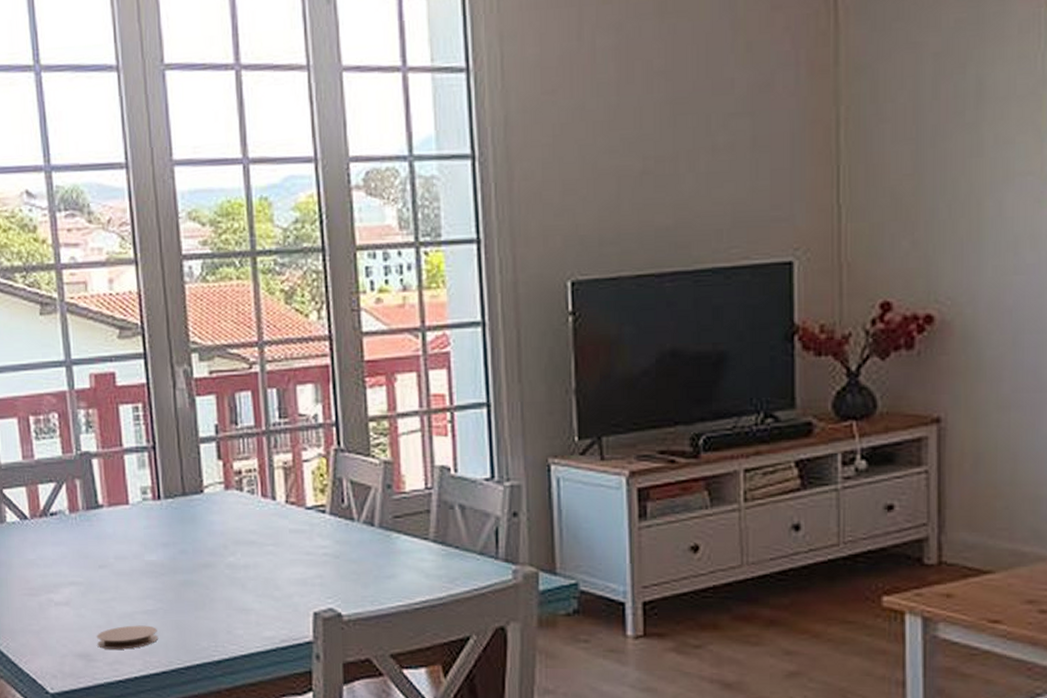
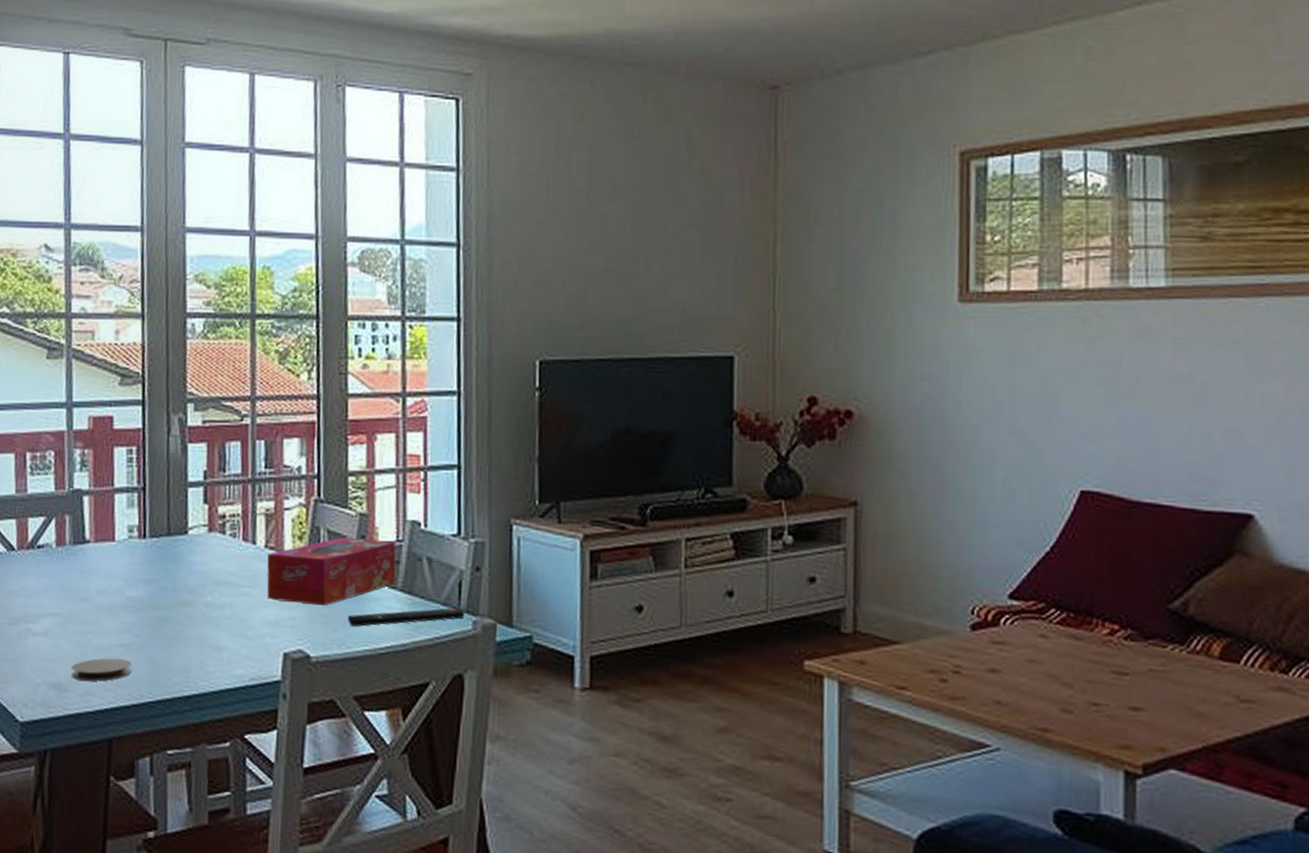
tissue box: none [288,487,427,561] -> present [267,537,396,606]
remote control: none [378,557,504,582] -> present [347,608,465,627]

